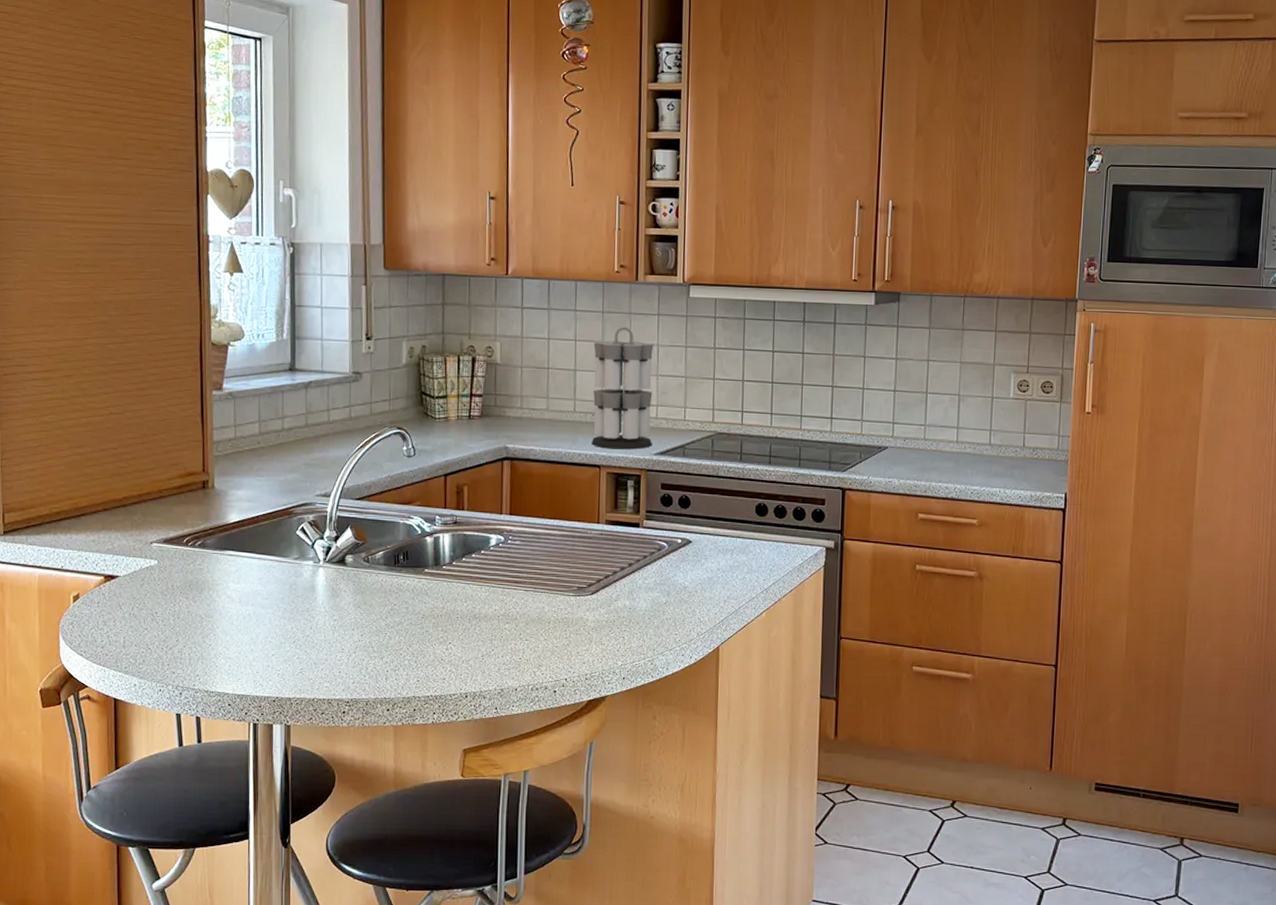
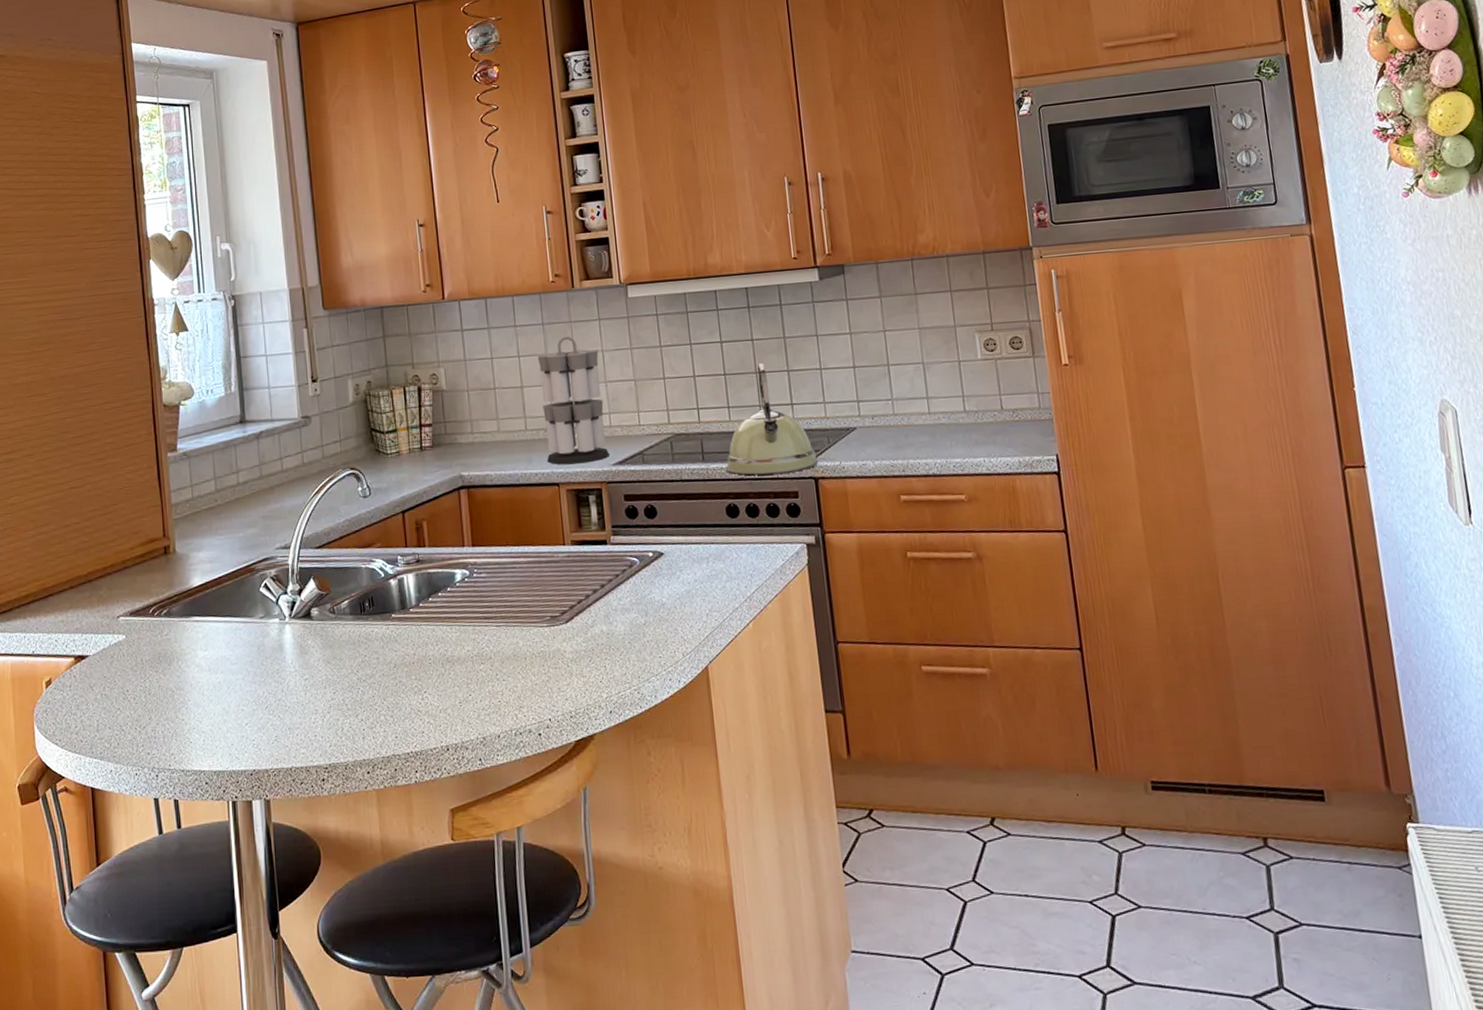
kettle: none [761,375,848,482] -> present [725,362,818,476]

